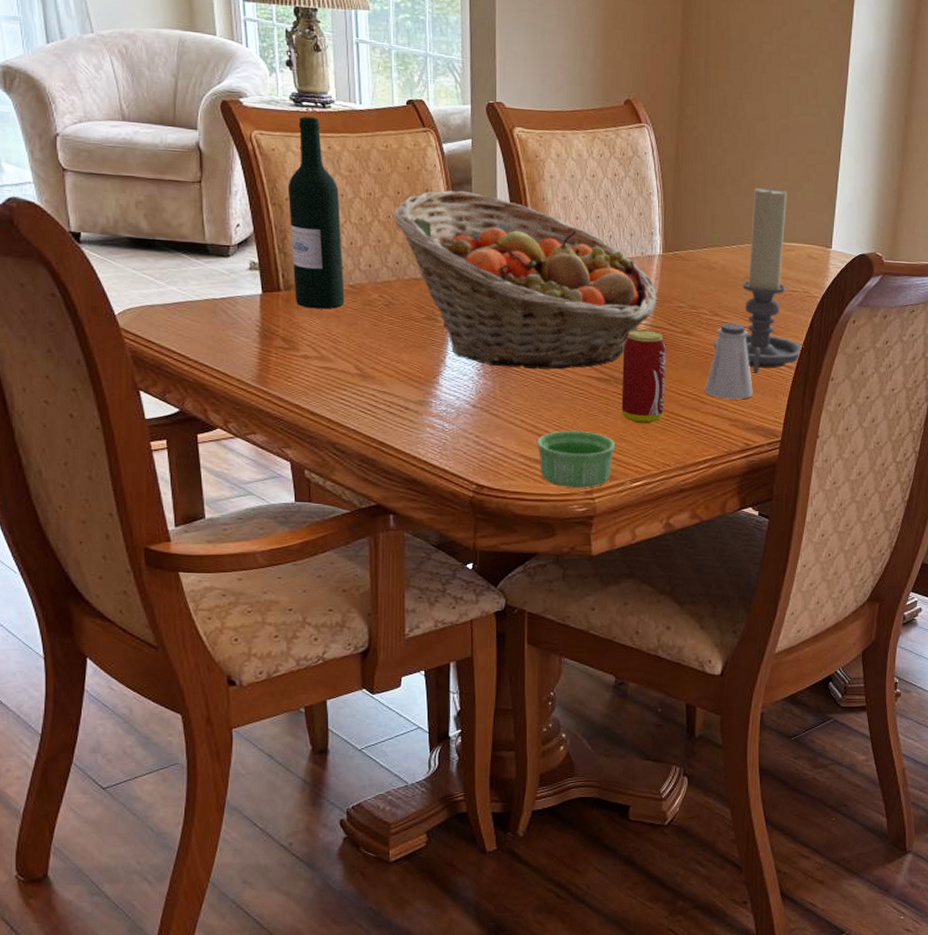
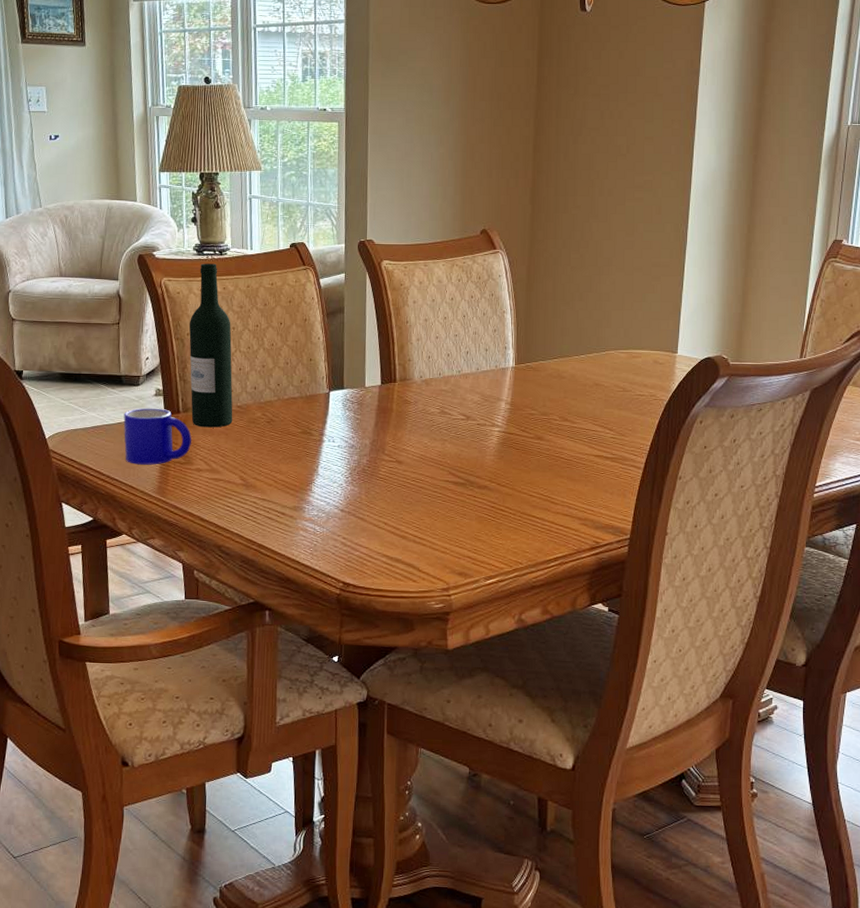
mug: none [212,283,296,350] -> present [123,408,192,465]
fruit basket: present [393,190,658,370] -> none [276,318,510,476]
ramekin: present [537,430,615,488] -> none [399,532,470,585]
beverage can: present [621,329,667,424] -> none [476,436,520,525]
saltshaker: present [705,323,753,400] -> none [555,428,602,500]
candle holder: present [714,186,804,373] -> none [564,299,652,474]

